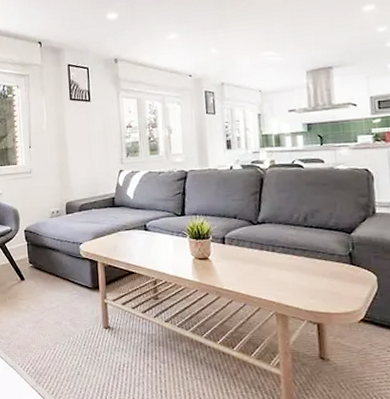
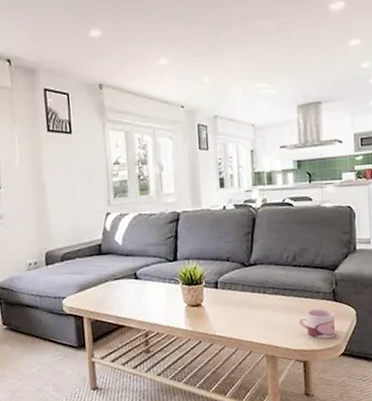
mug: none [311,271,353,302] -> present [298,309,335,339]

